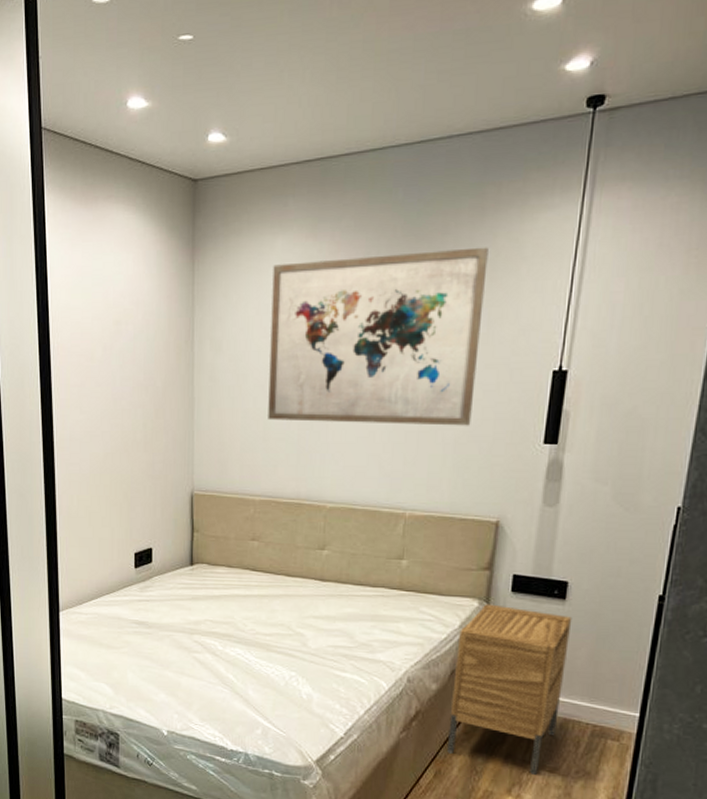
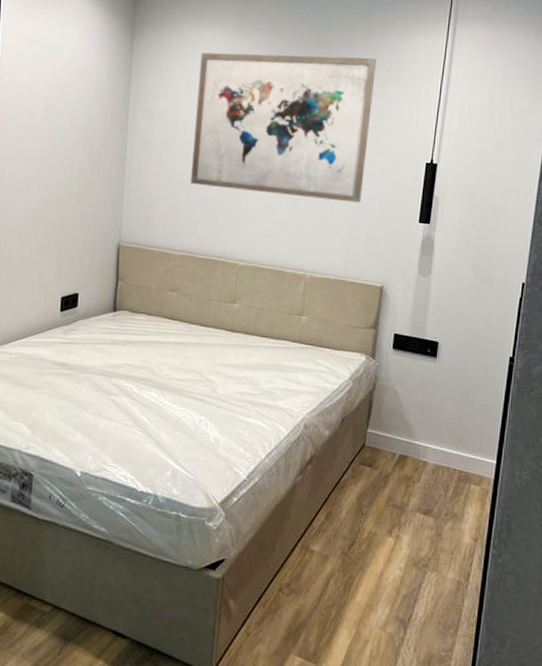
nightstand: present [447,604,572,775] -> none [337,358,442,517]

